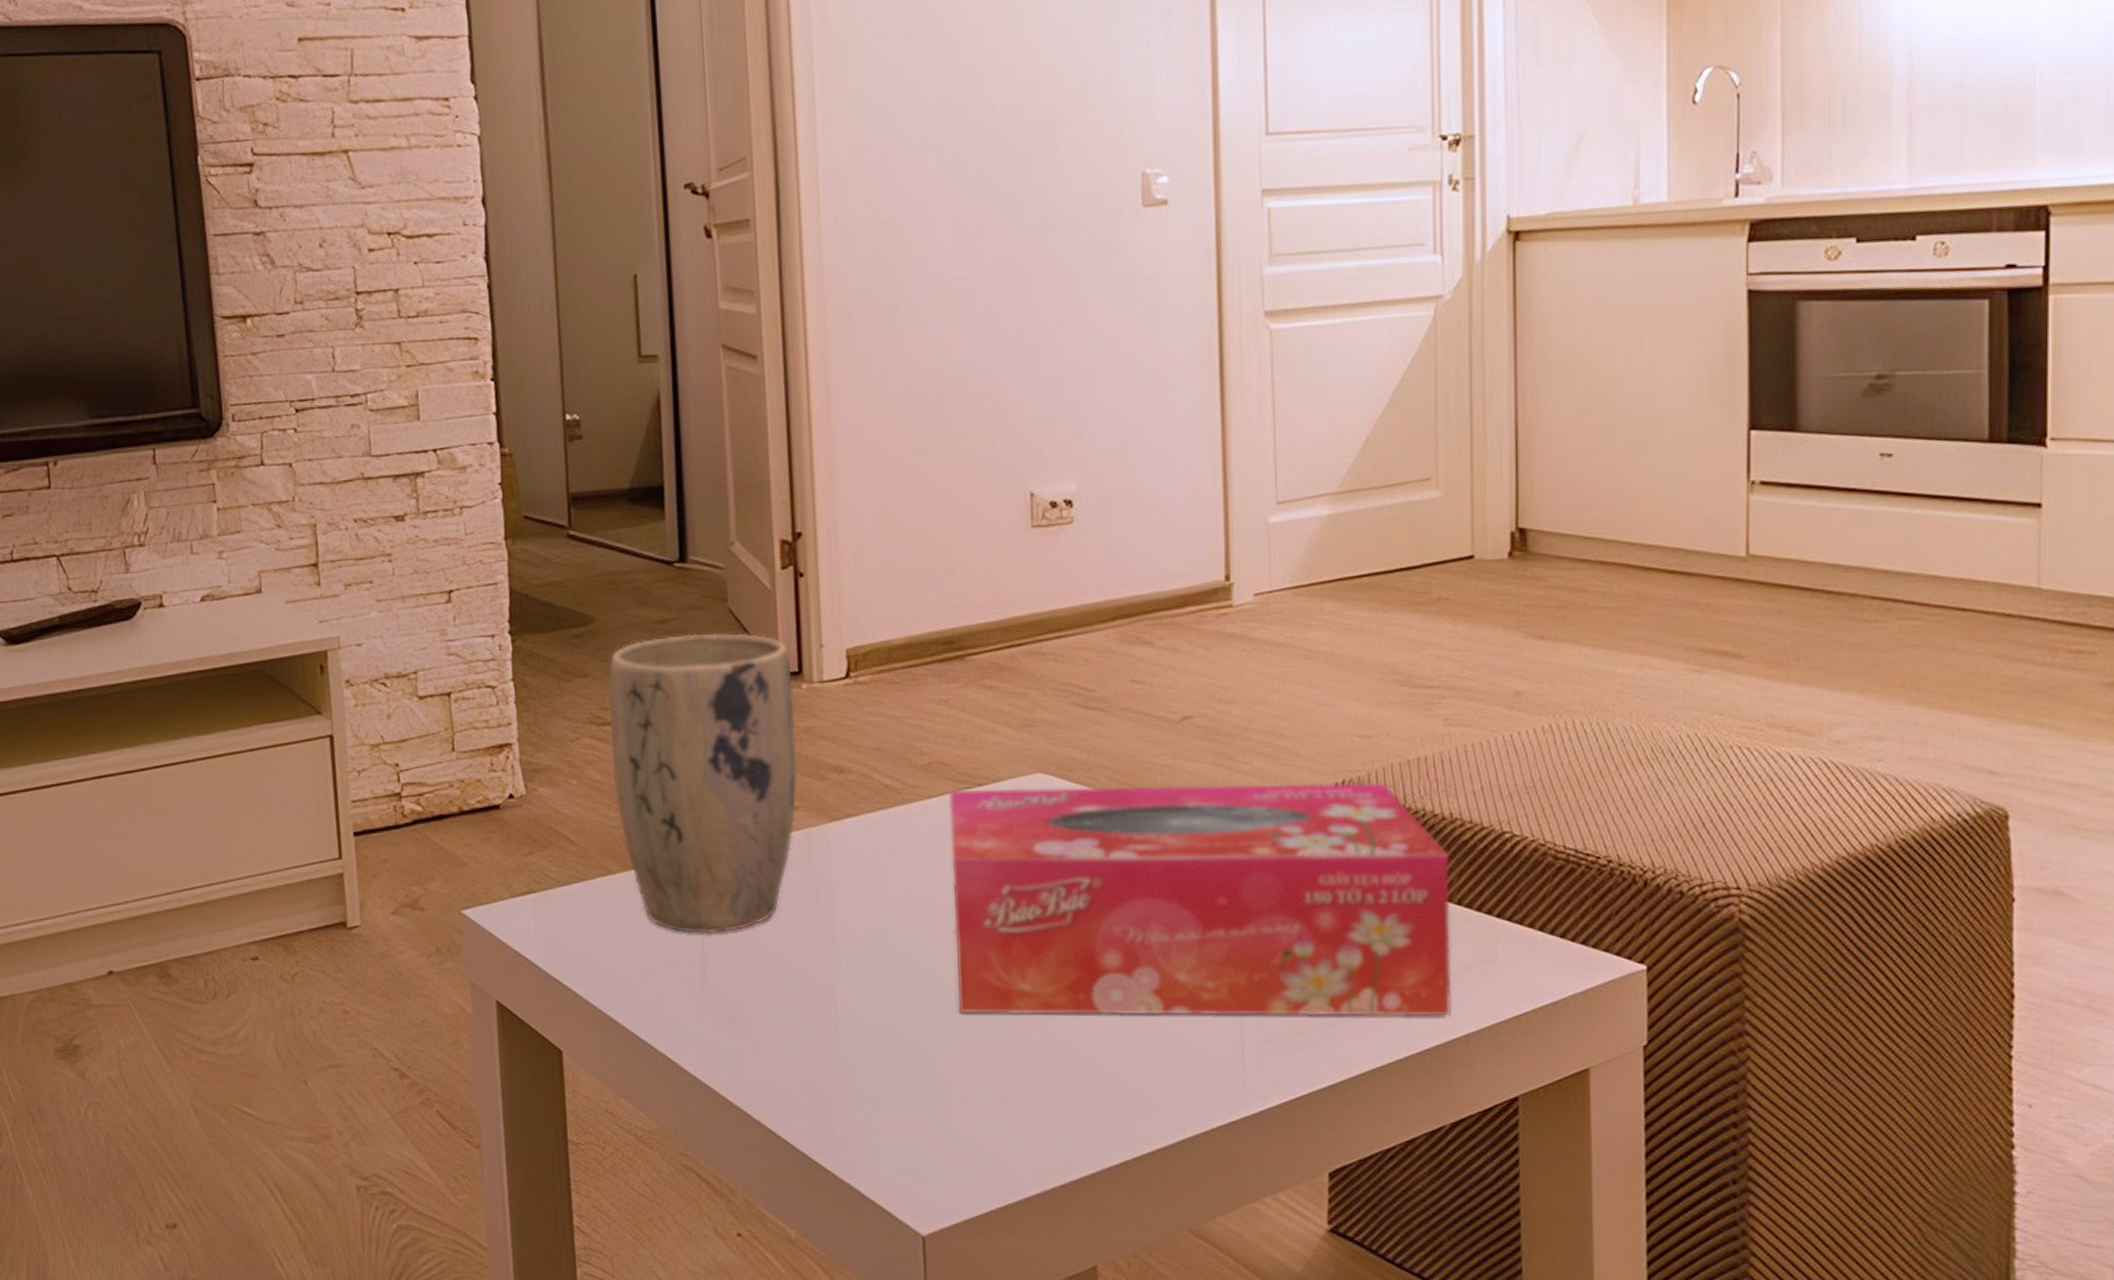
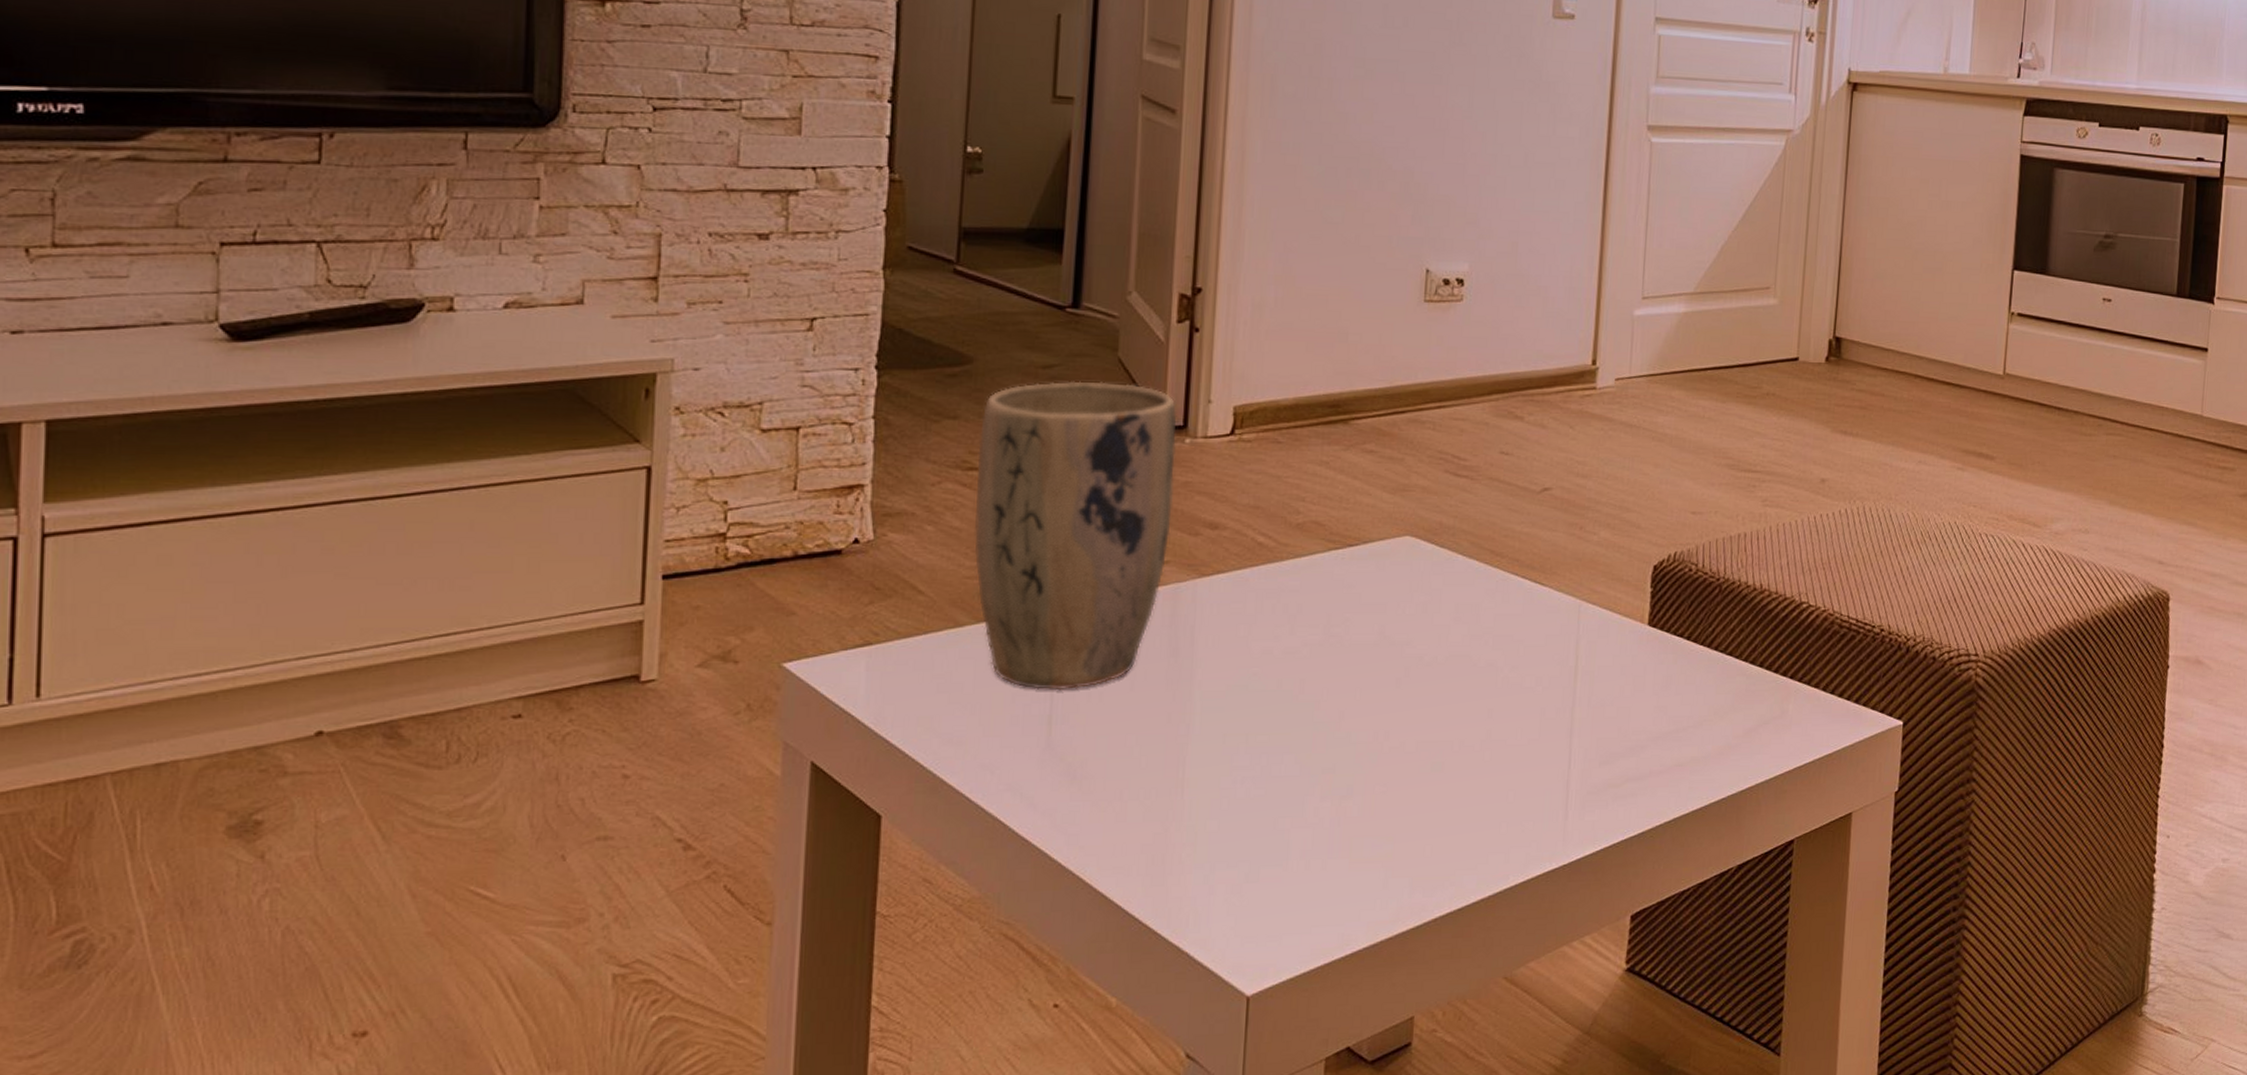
tissue box: present [949,783,1451,1017] -> none [1308,550,1756,771]

